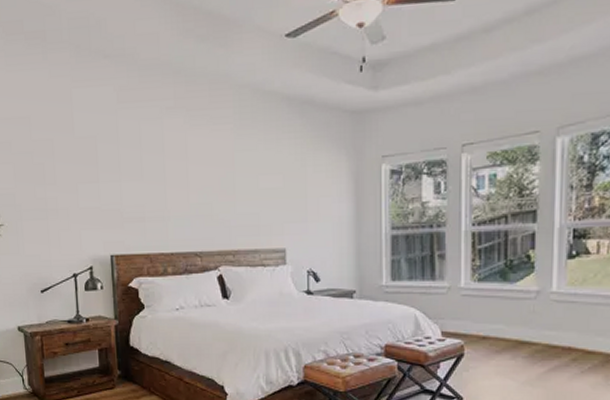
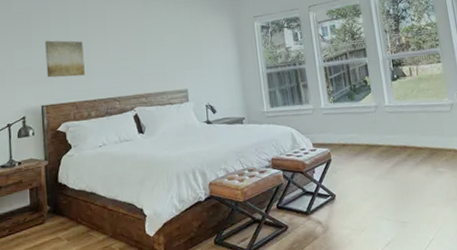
wall art: none [114,175,161,223] -> present [45,40,85,78]

